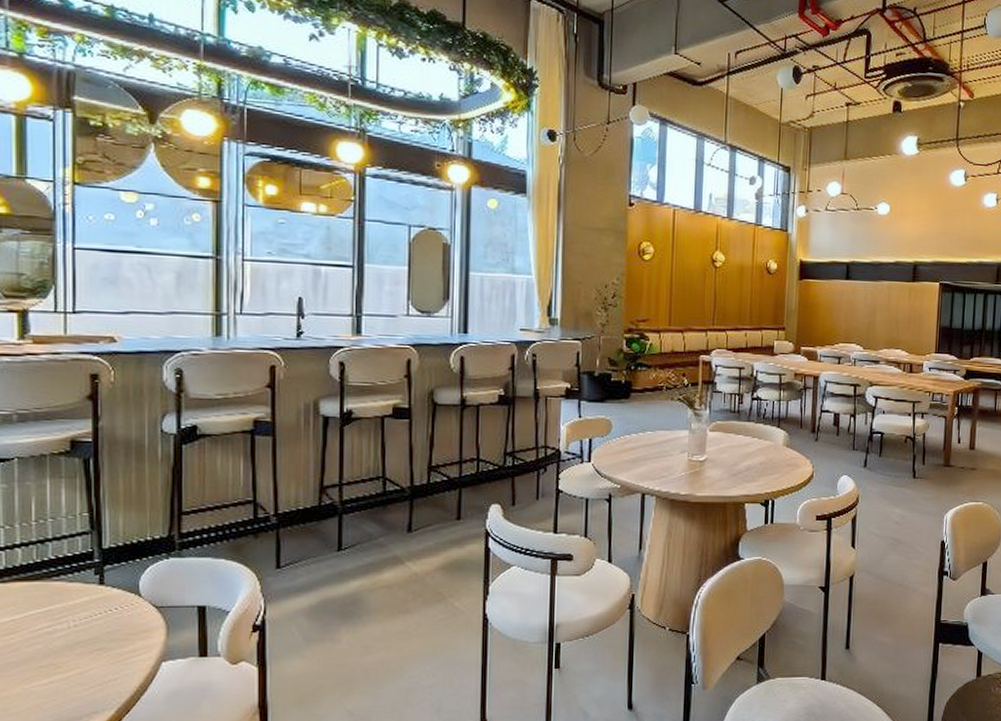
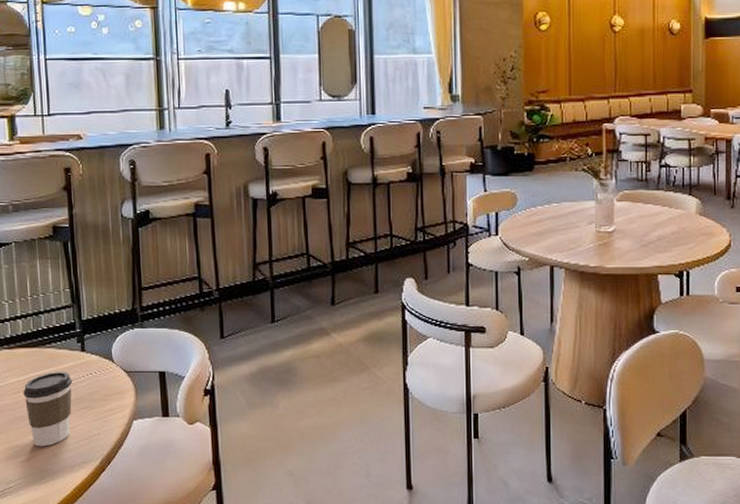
coffee cup: none [18,607,86,697] -> present [23,371,73,447]

